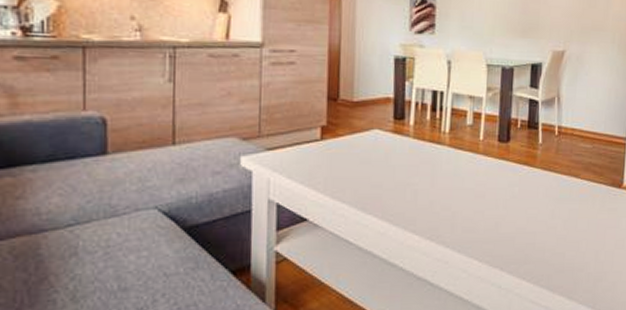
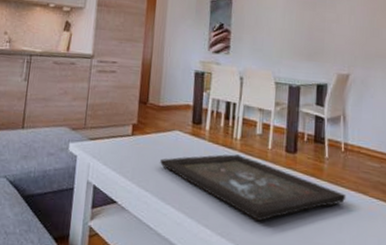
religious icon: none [357,150,559,218] -> present [160,154,346,221]

